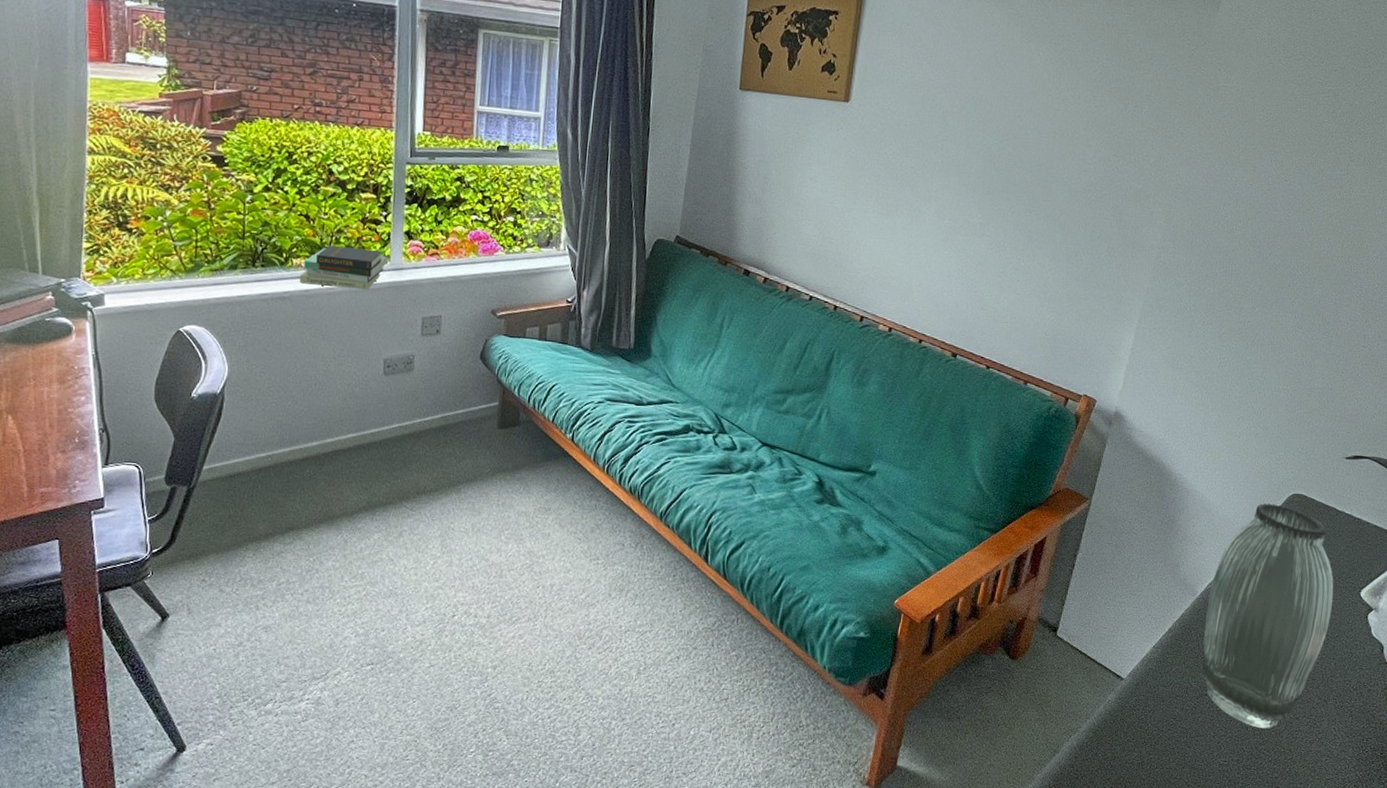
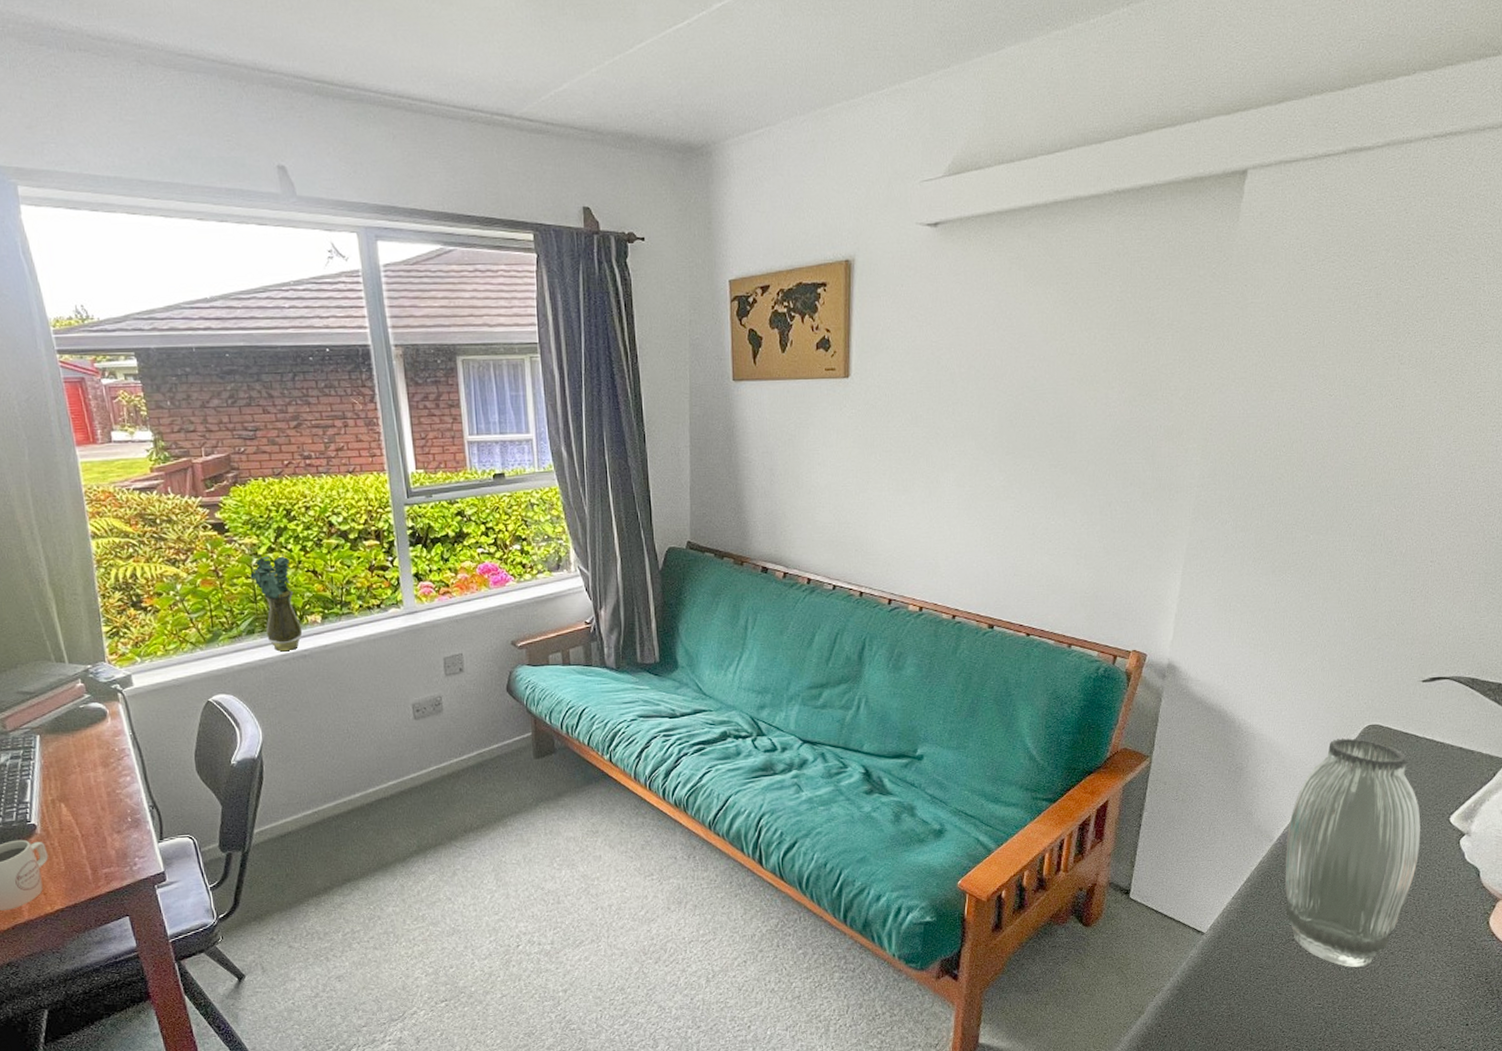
vase: none [242,191,286,291] -> present [250,553,303,652]
books: present [299,244,388,290] -> none [316,596,401,640]

